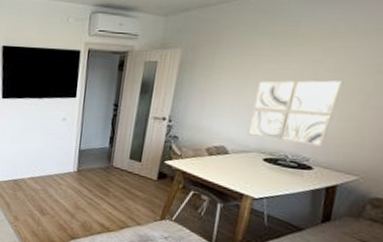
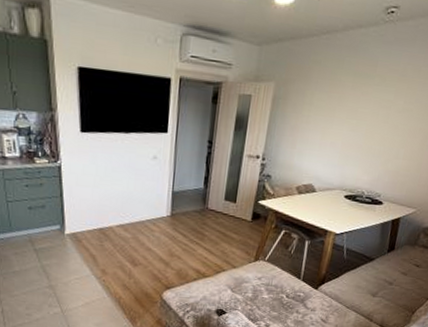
wall art: present [247,80,343,147] -> none [332,119,409,183]

